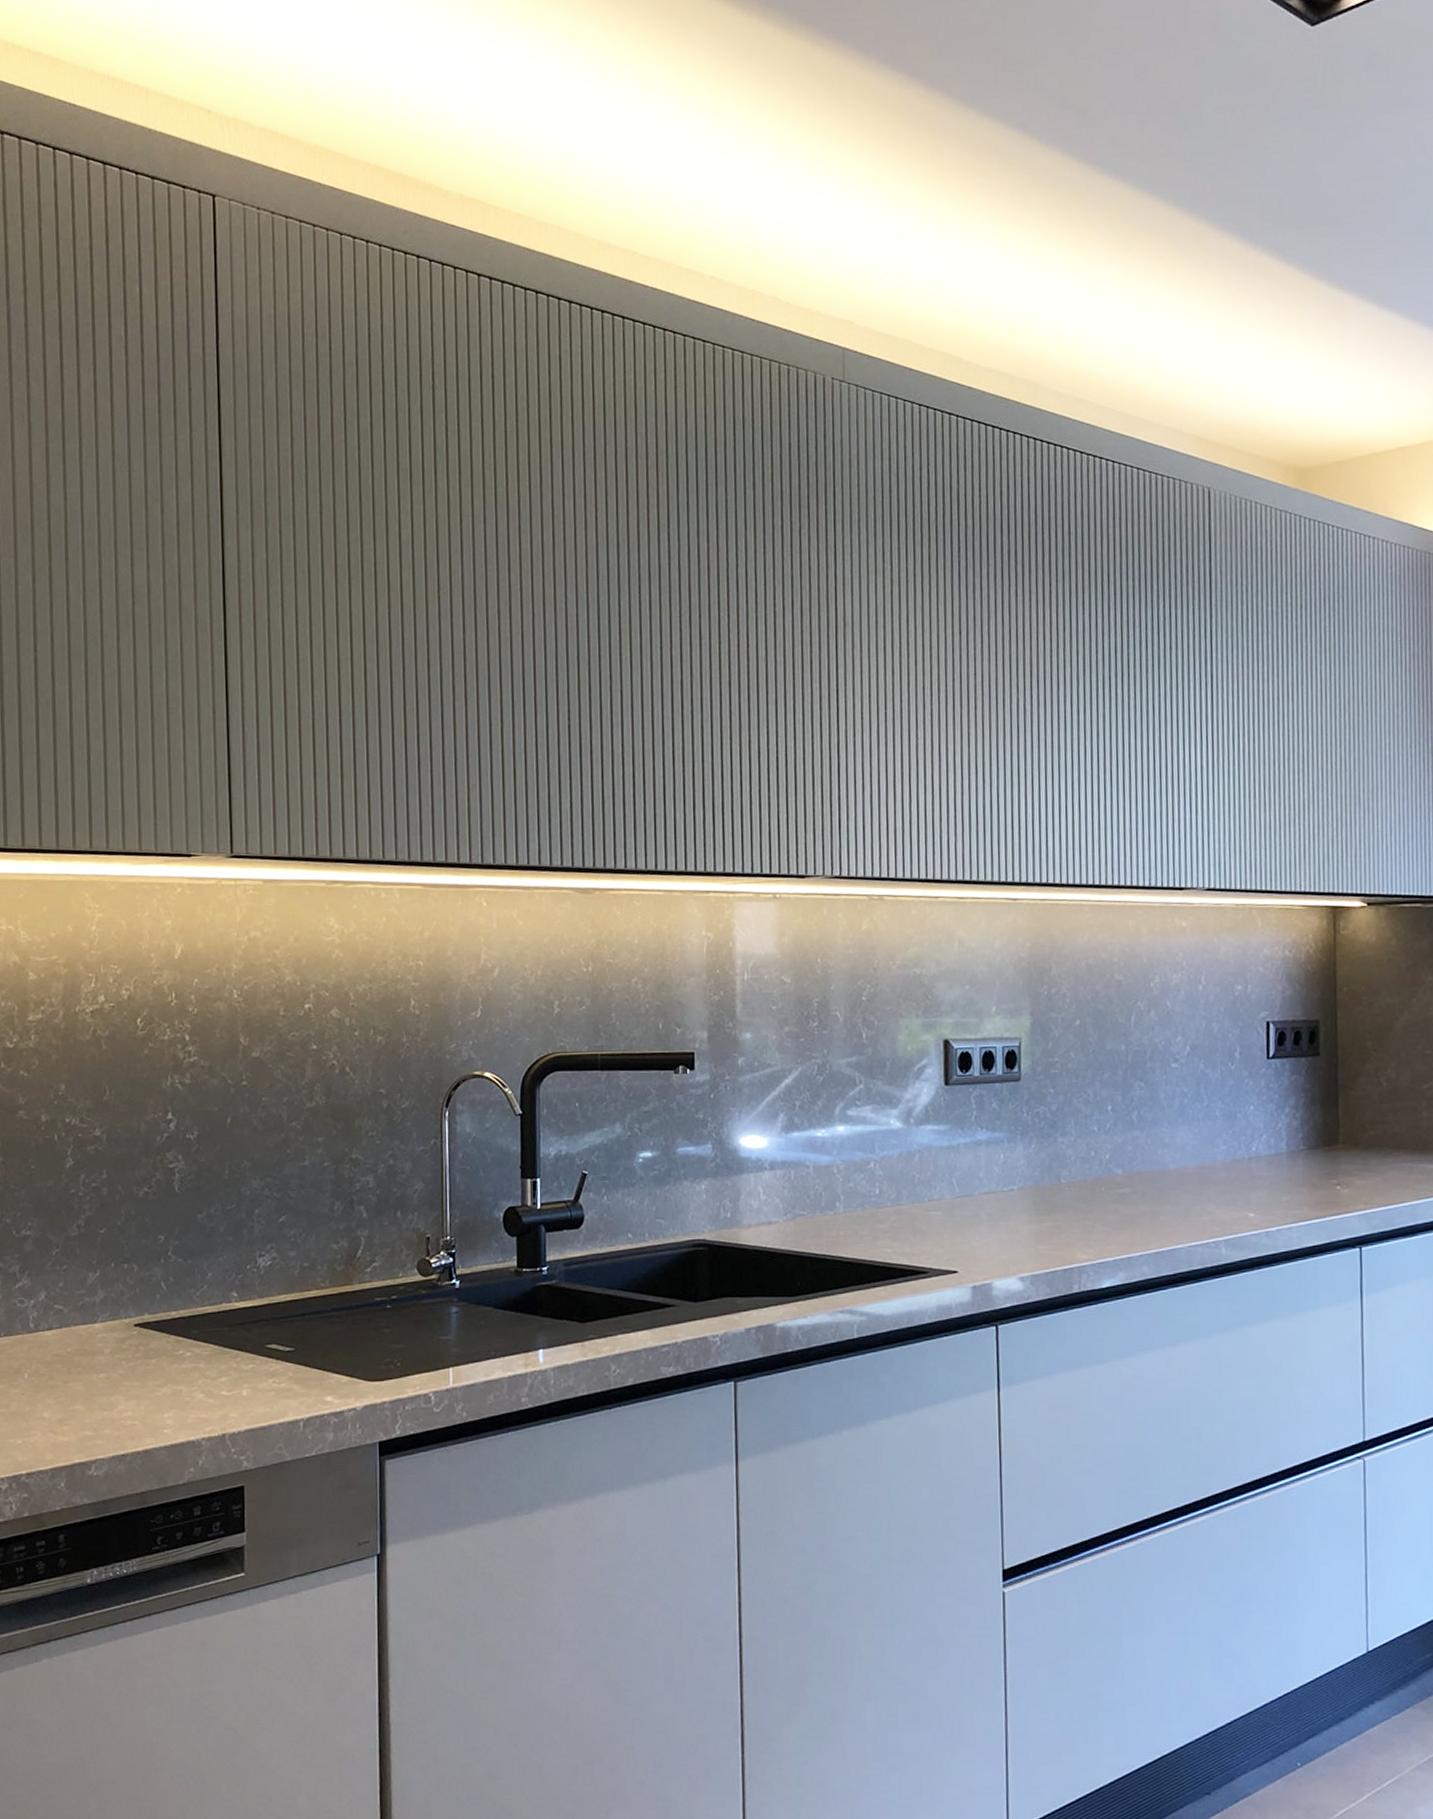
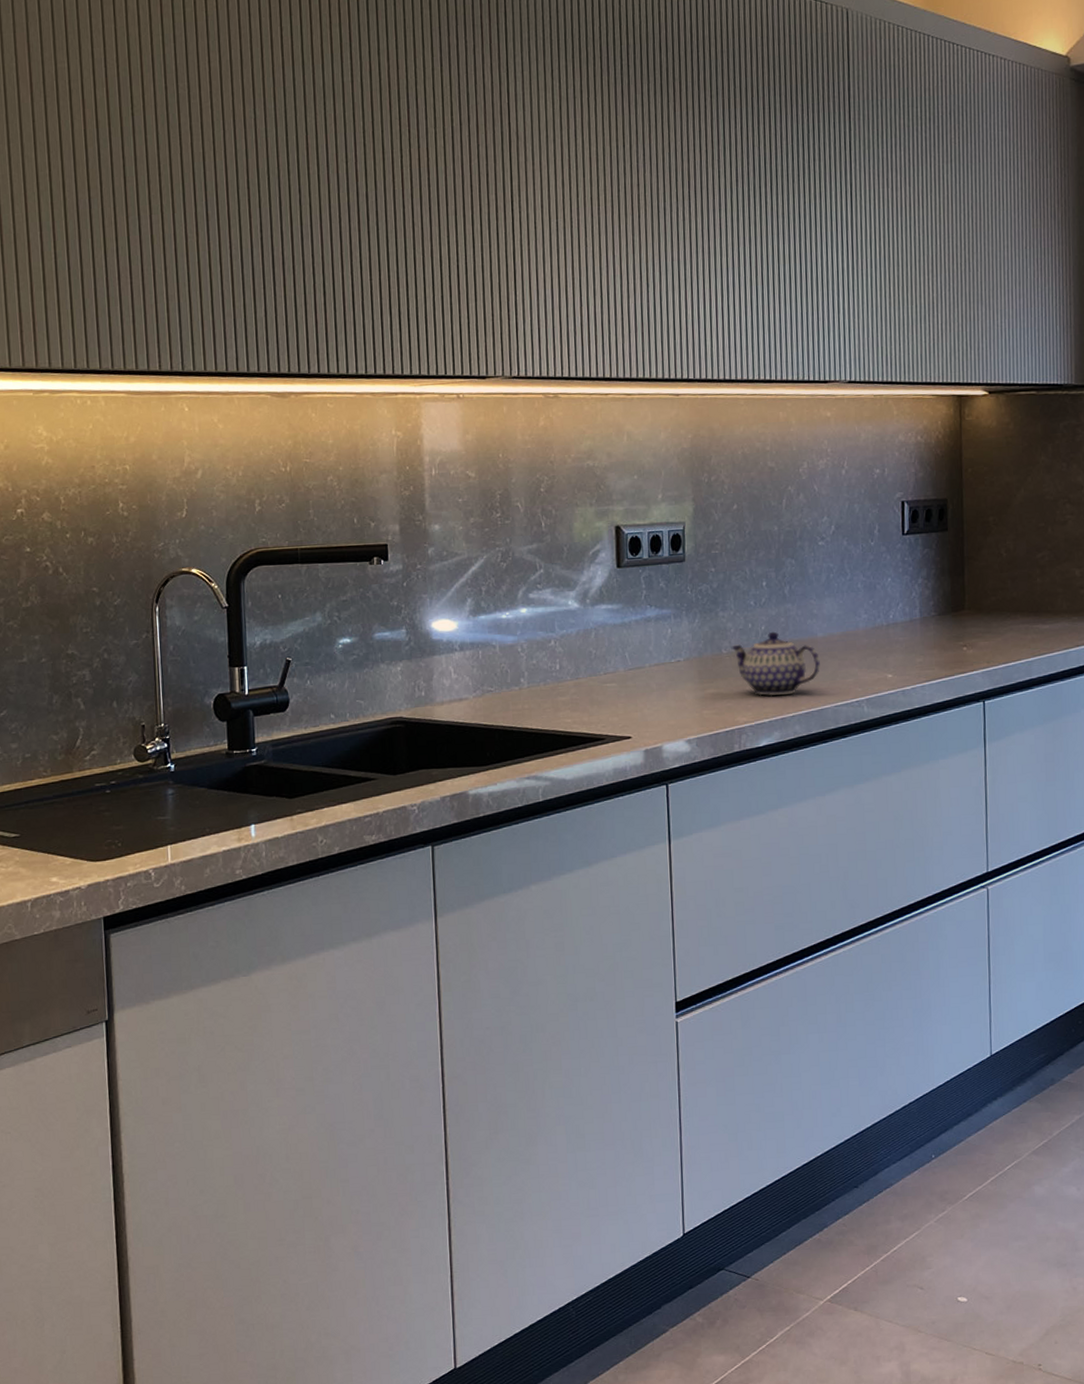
teapot: none [1071,1161,1172,1233] -> present [731,631,820,697]

